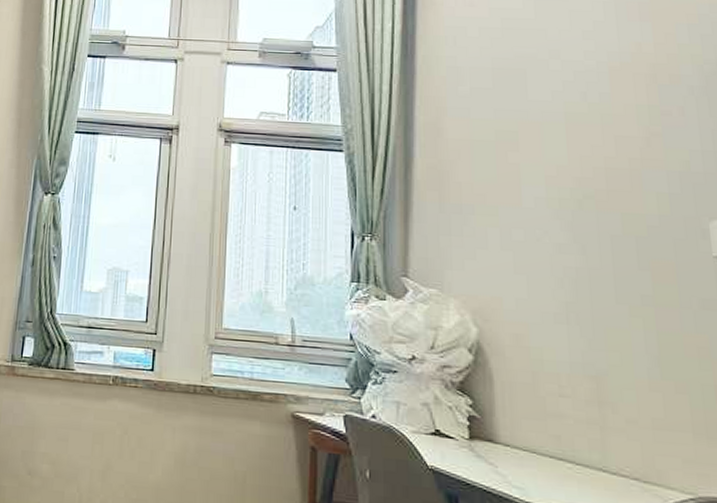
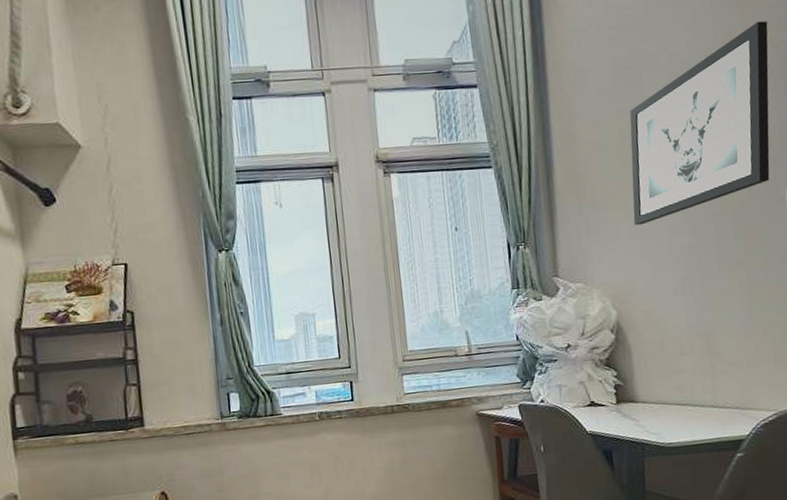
wall art: none [506,38,689,236] -> present [629,21,770,226]

